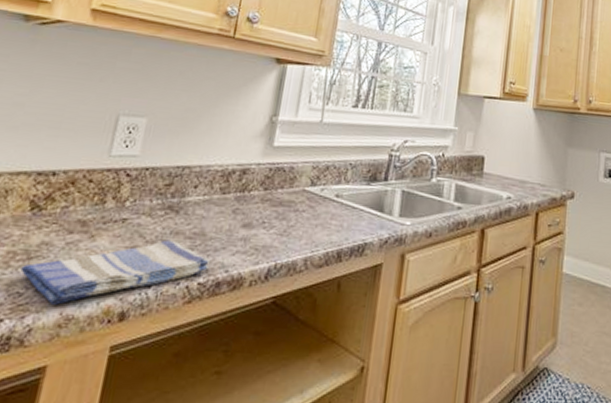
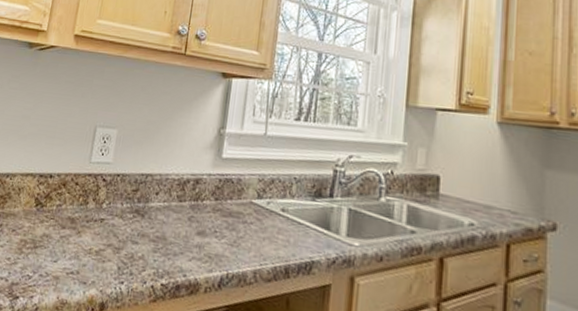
dish towel: present [20,239,210,305] -> none [30,240,171,290]

